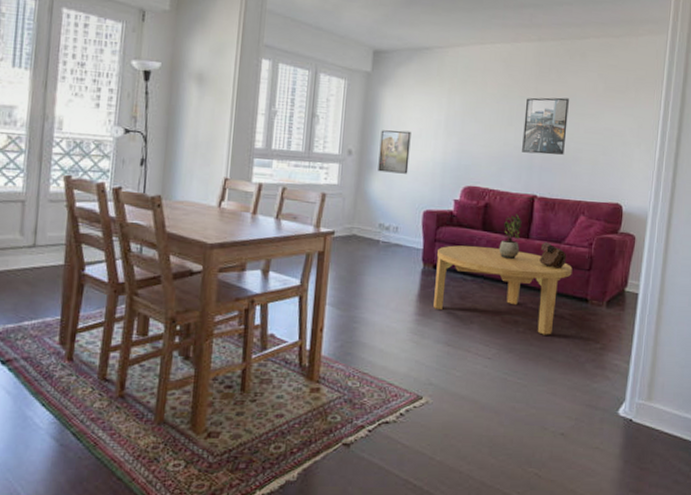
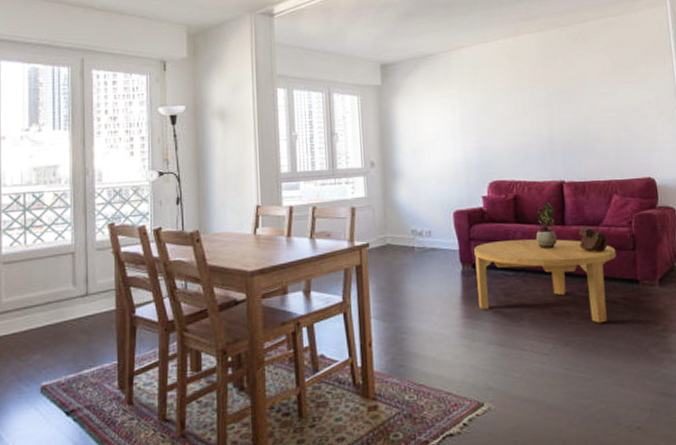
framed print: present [378,130,411,174] -> none [399,136,432,179]
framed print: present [522,97,569,155] -> none [537,81,585,140]

